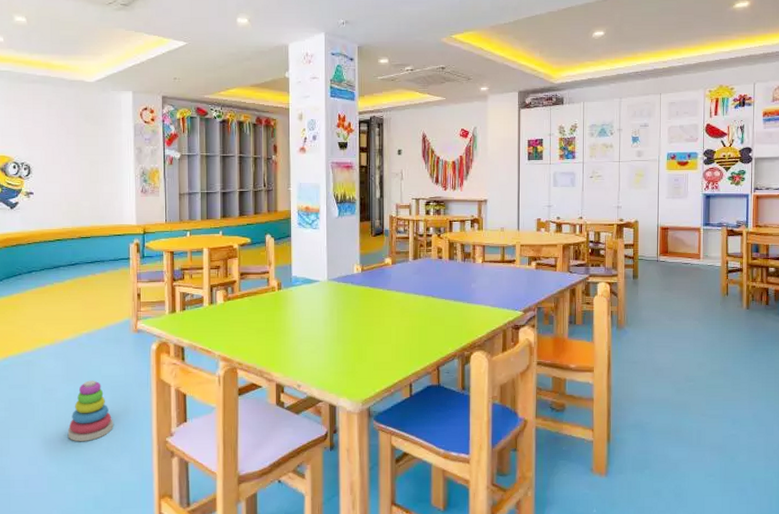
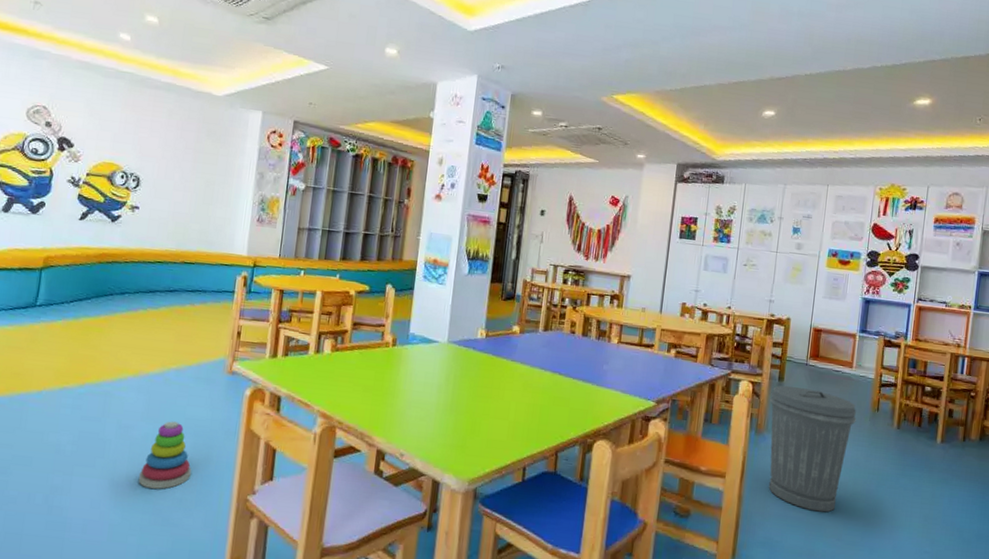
trash can: none [627,282,708,392] -> present [768,385,857,512]

